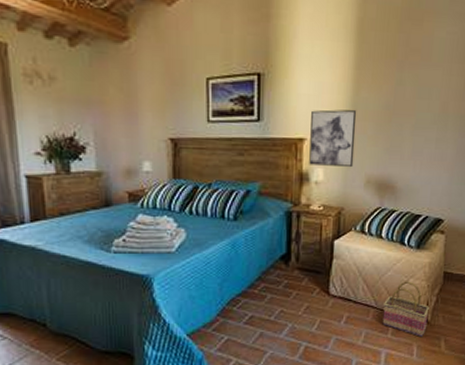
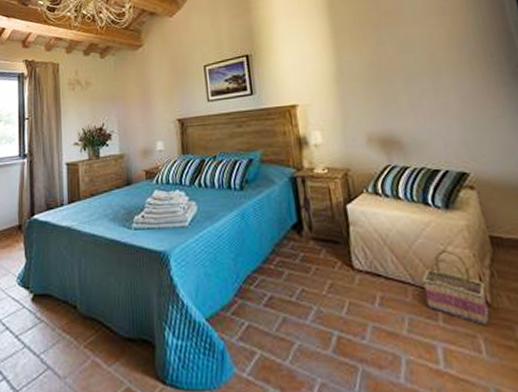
wall art: present [309,109,357,168] -> none [299,72,351,129]

